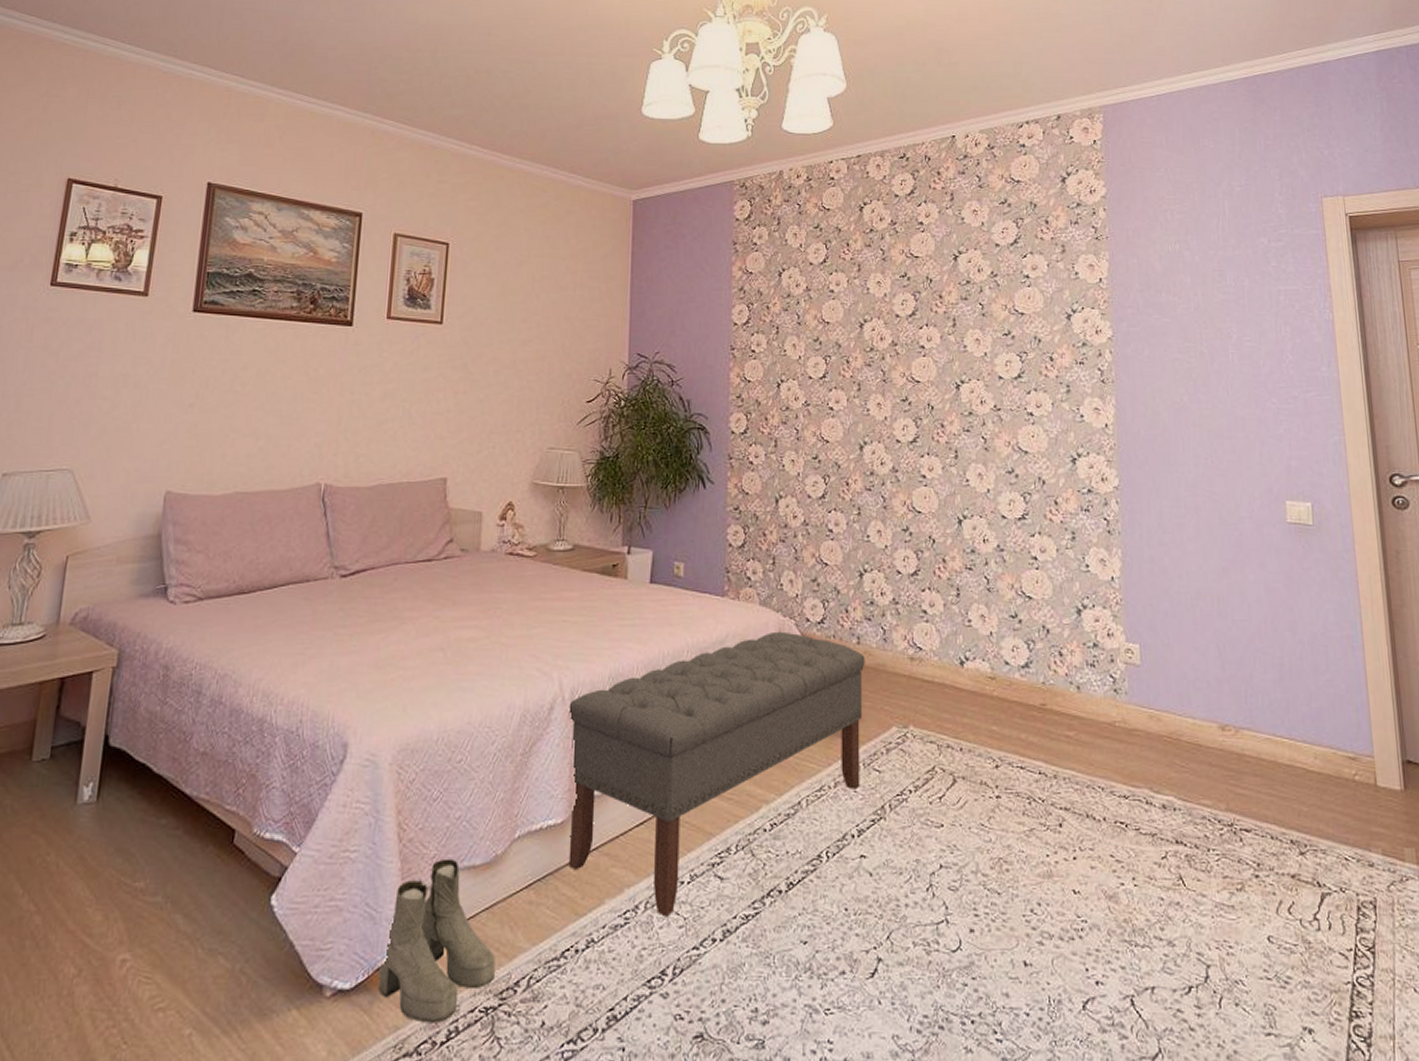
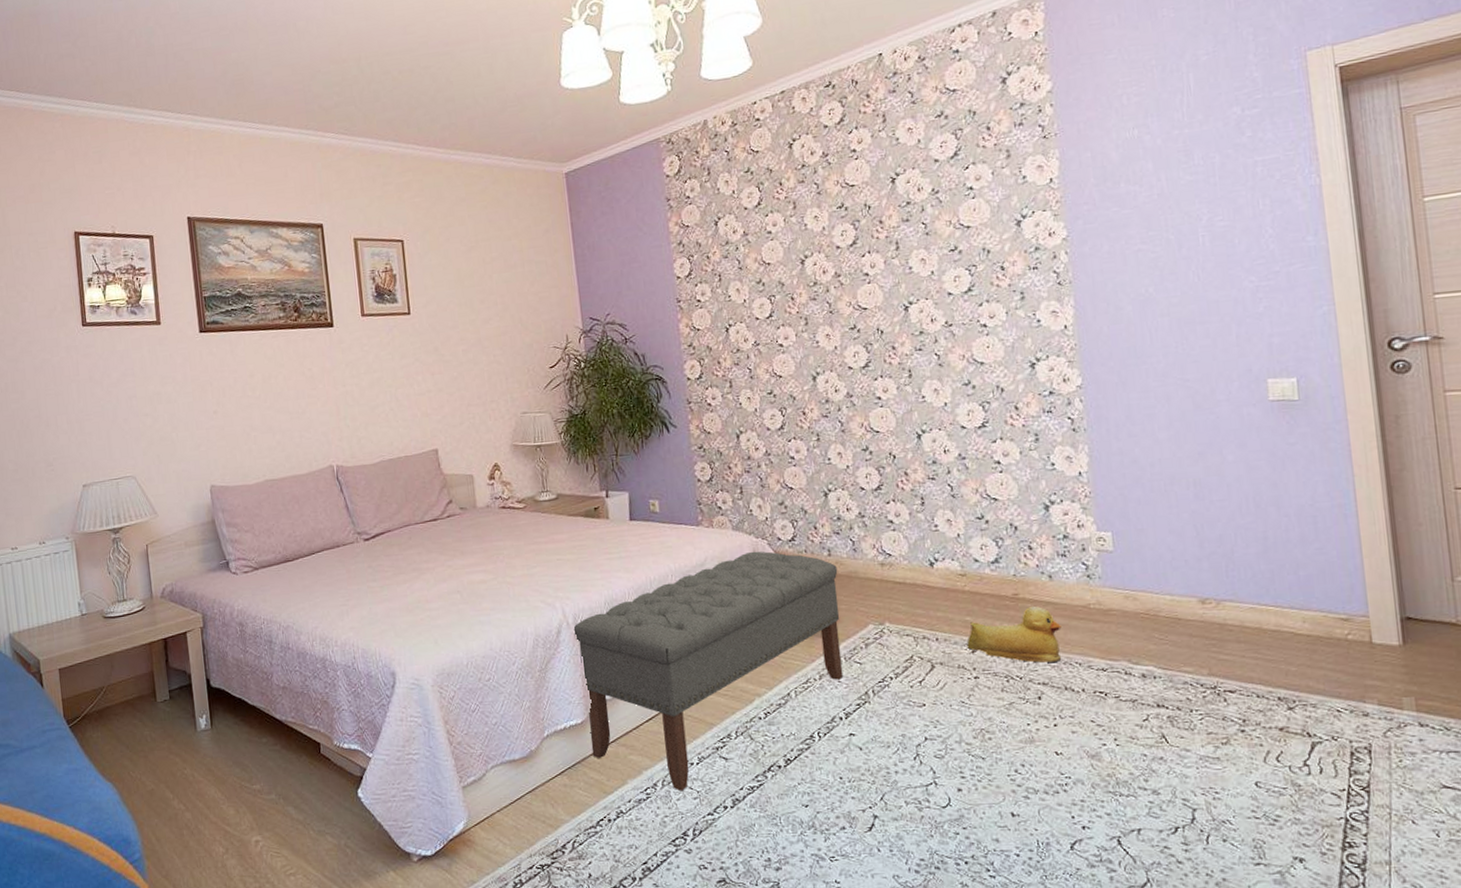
boots: present [378,858,495,1023] -> none [451,755,545,878]
rubber duck: none [991,720,1086,784] -> present [967,607,1062,663]

